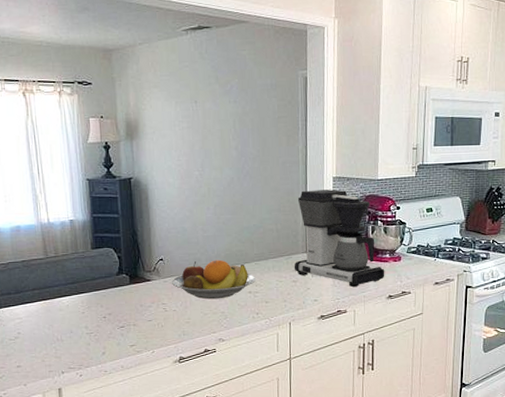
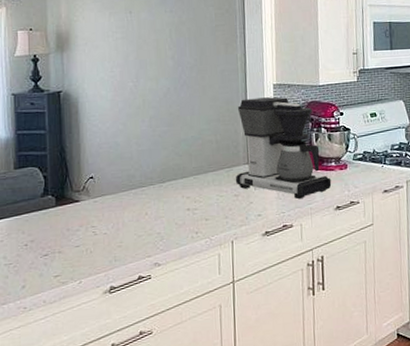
fruit bowl: present [171,259,255,300] -> none [102,175,194,220]

